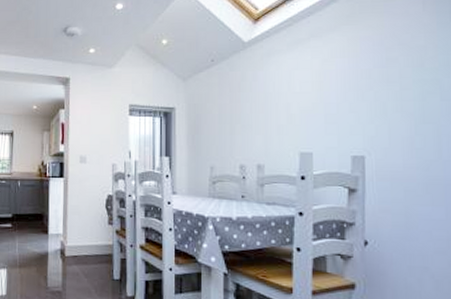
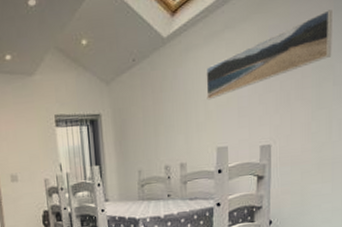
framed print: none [289,25,437,104] -> present [206,10,332,100]

